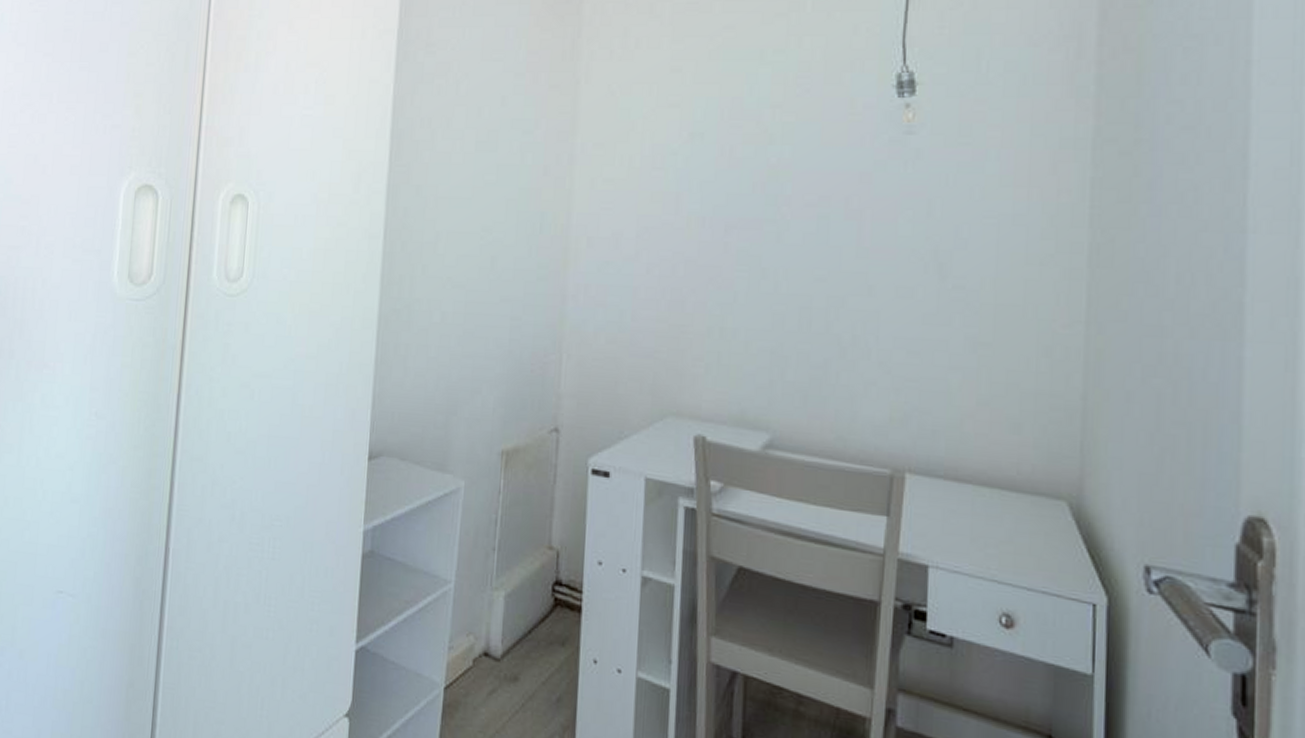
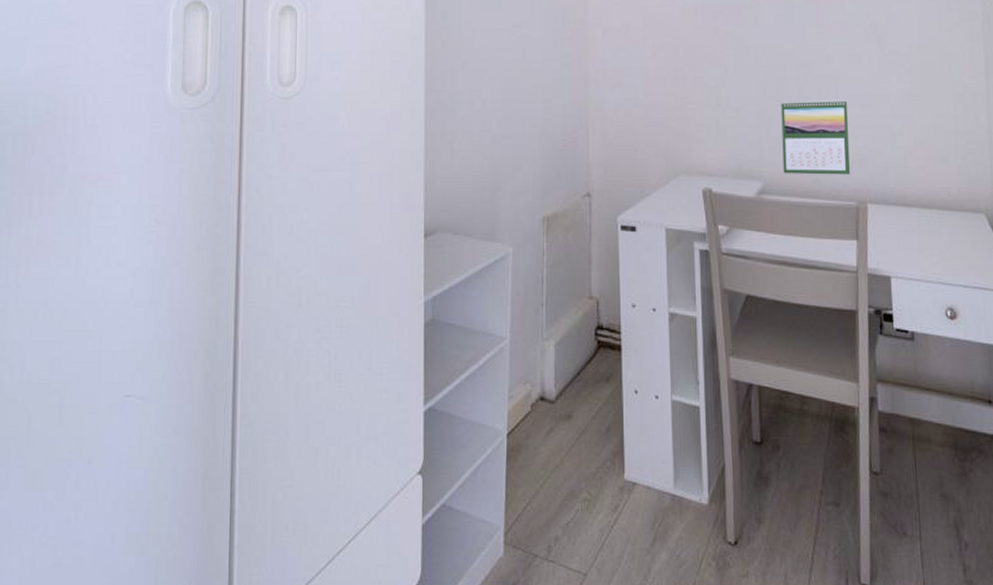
calendar: none [798,338,891,435] -> present [781,99,851,175]

